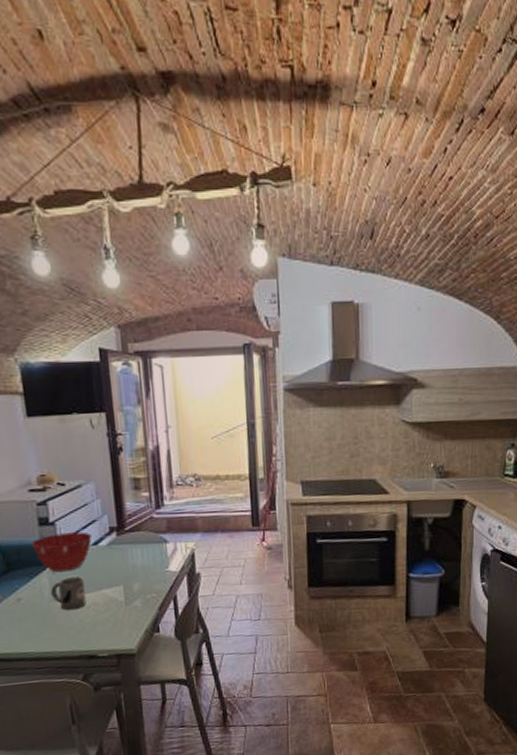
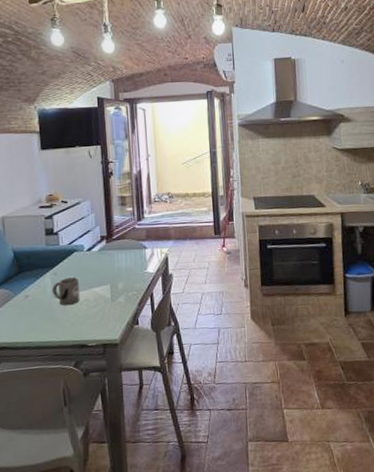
mixing bowl: present [30,532,93,573] -> none [38,240,87,274]

